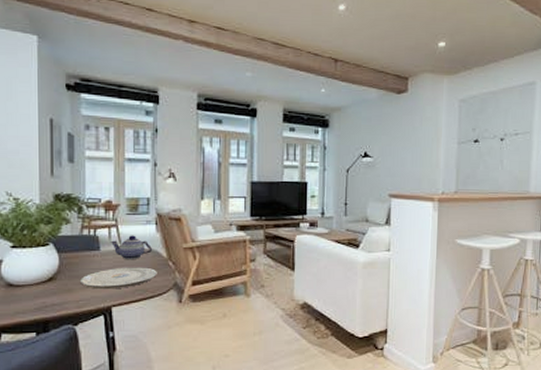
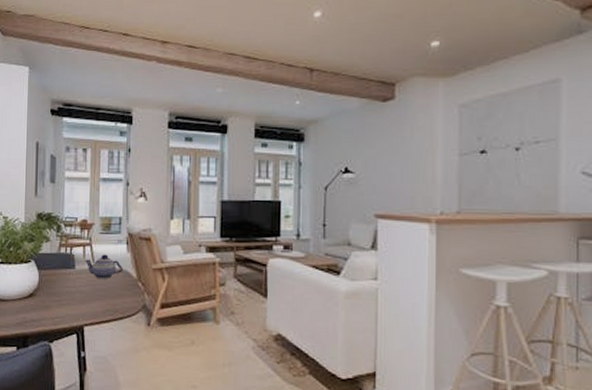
plate: present [80,267,157,290] -> none [57,286,127,309]

